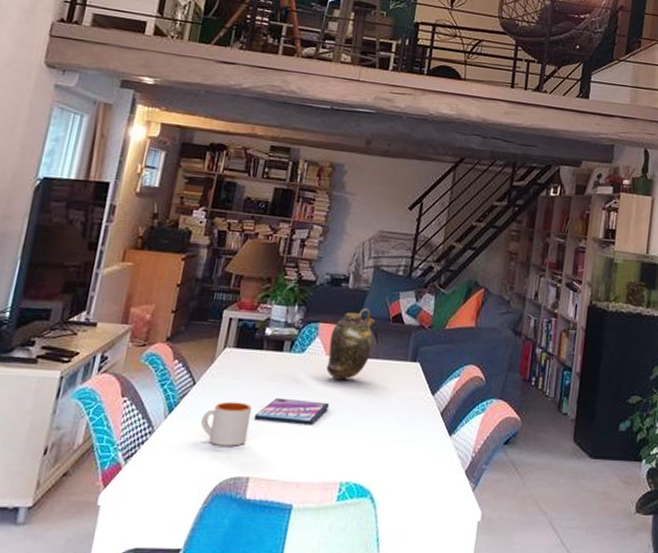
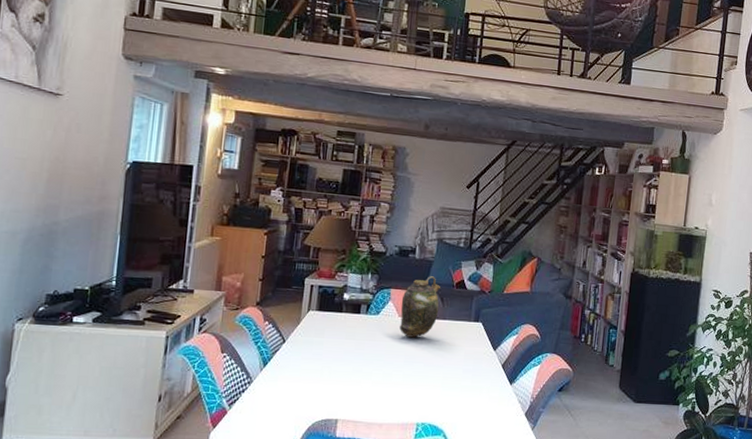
mug: present [200,401,252,447] -> none [292,356,336,395]
video game case: present [255,397,330,426] -> none [339,353,404,376]

